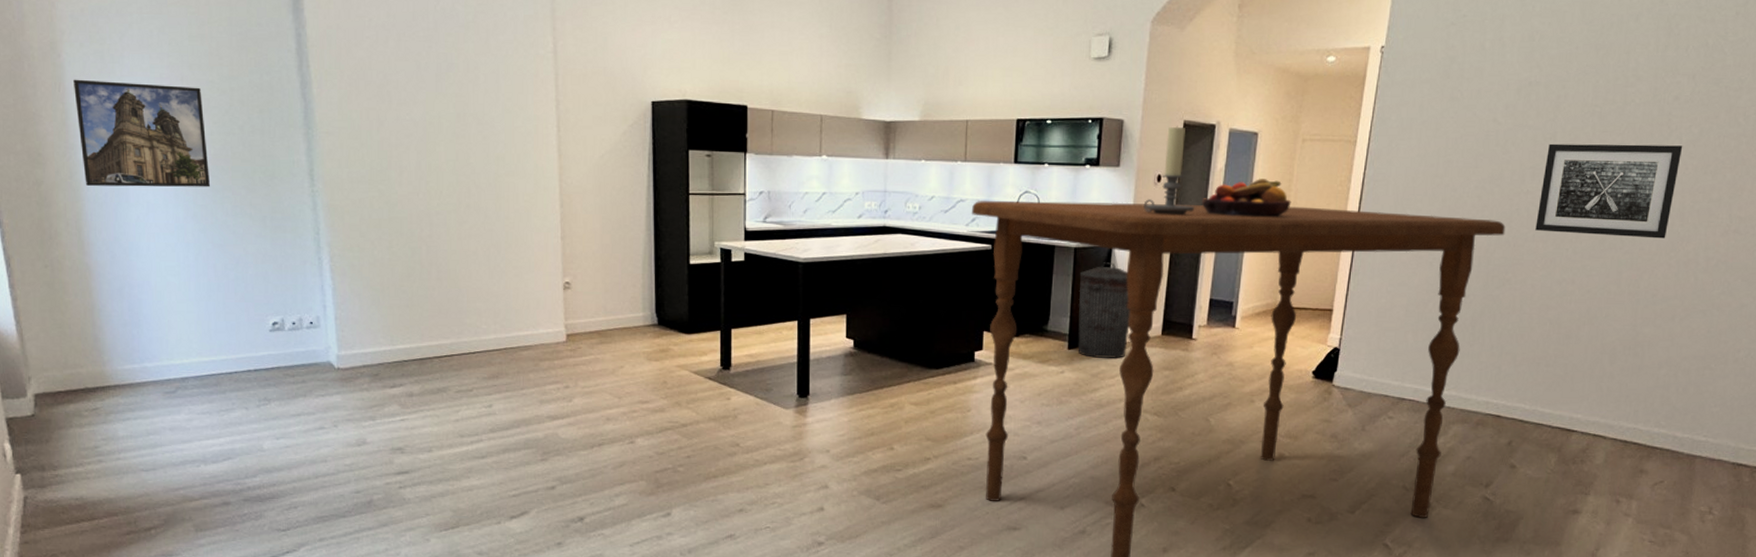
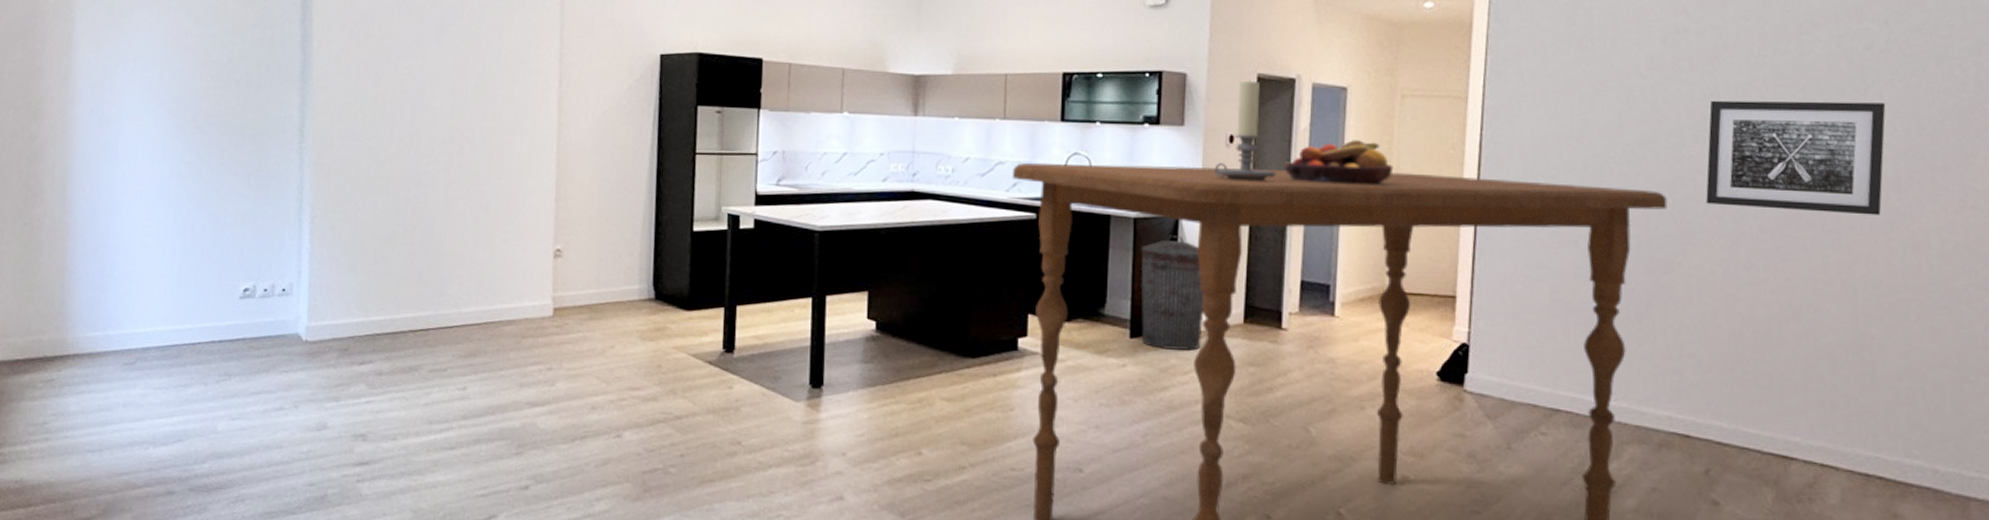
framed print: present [72,79,211,187] -> none [77,34,204,144]

